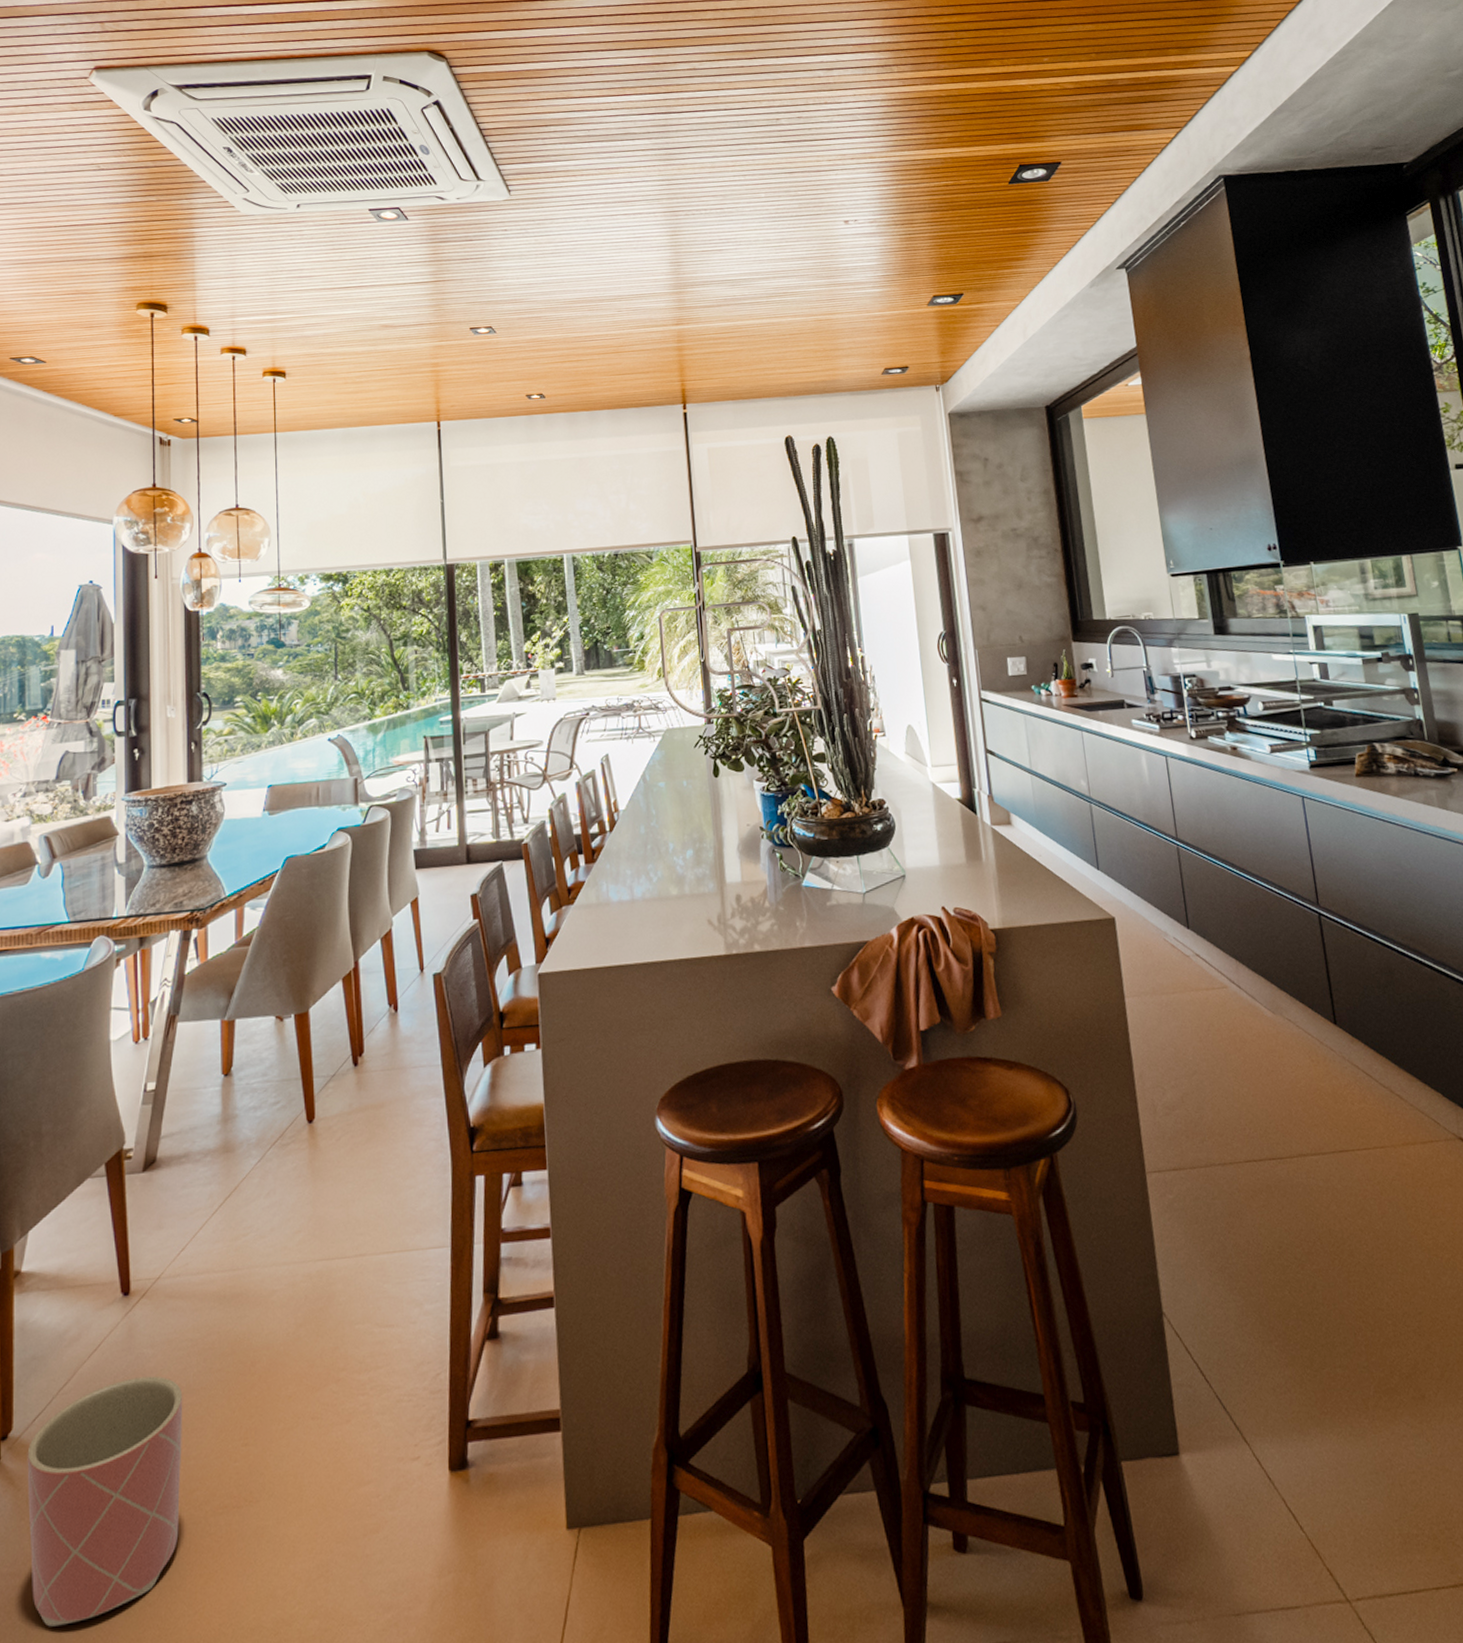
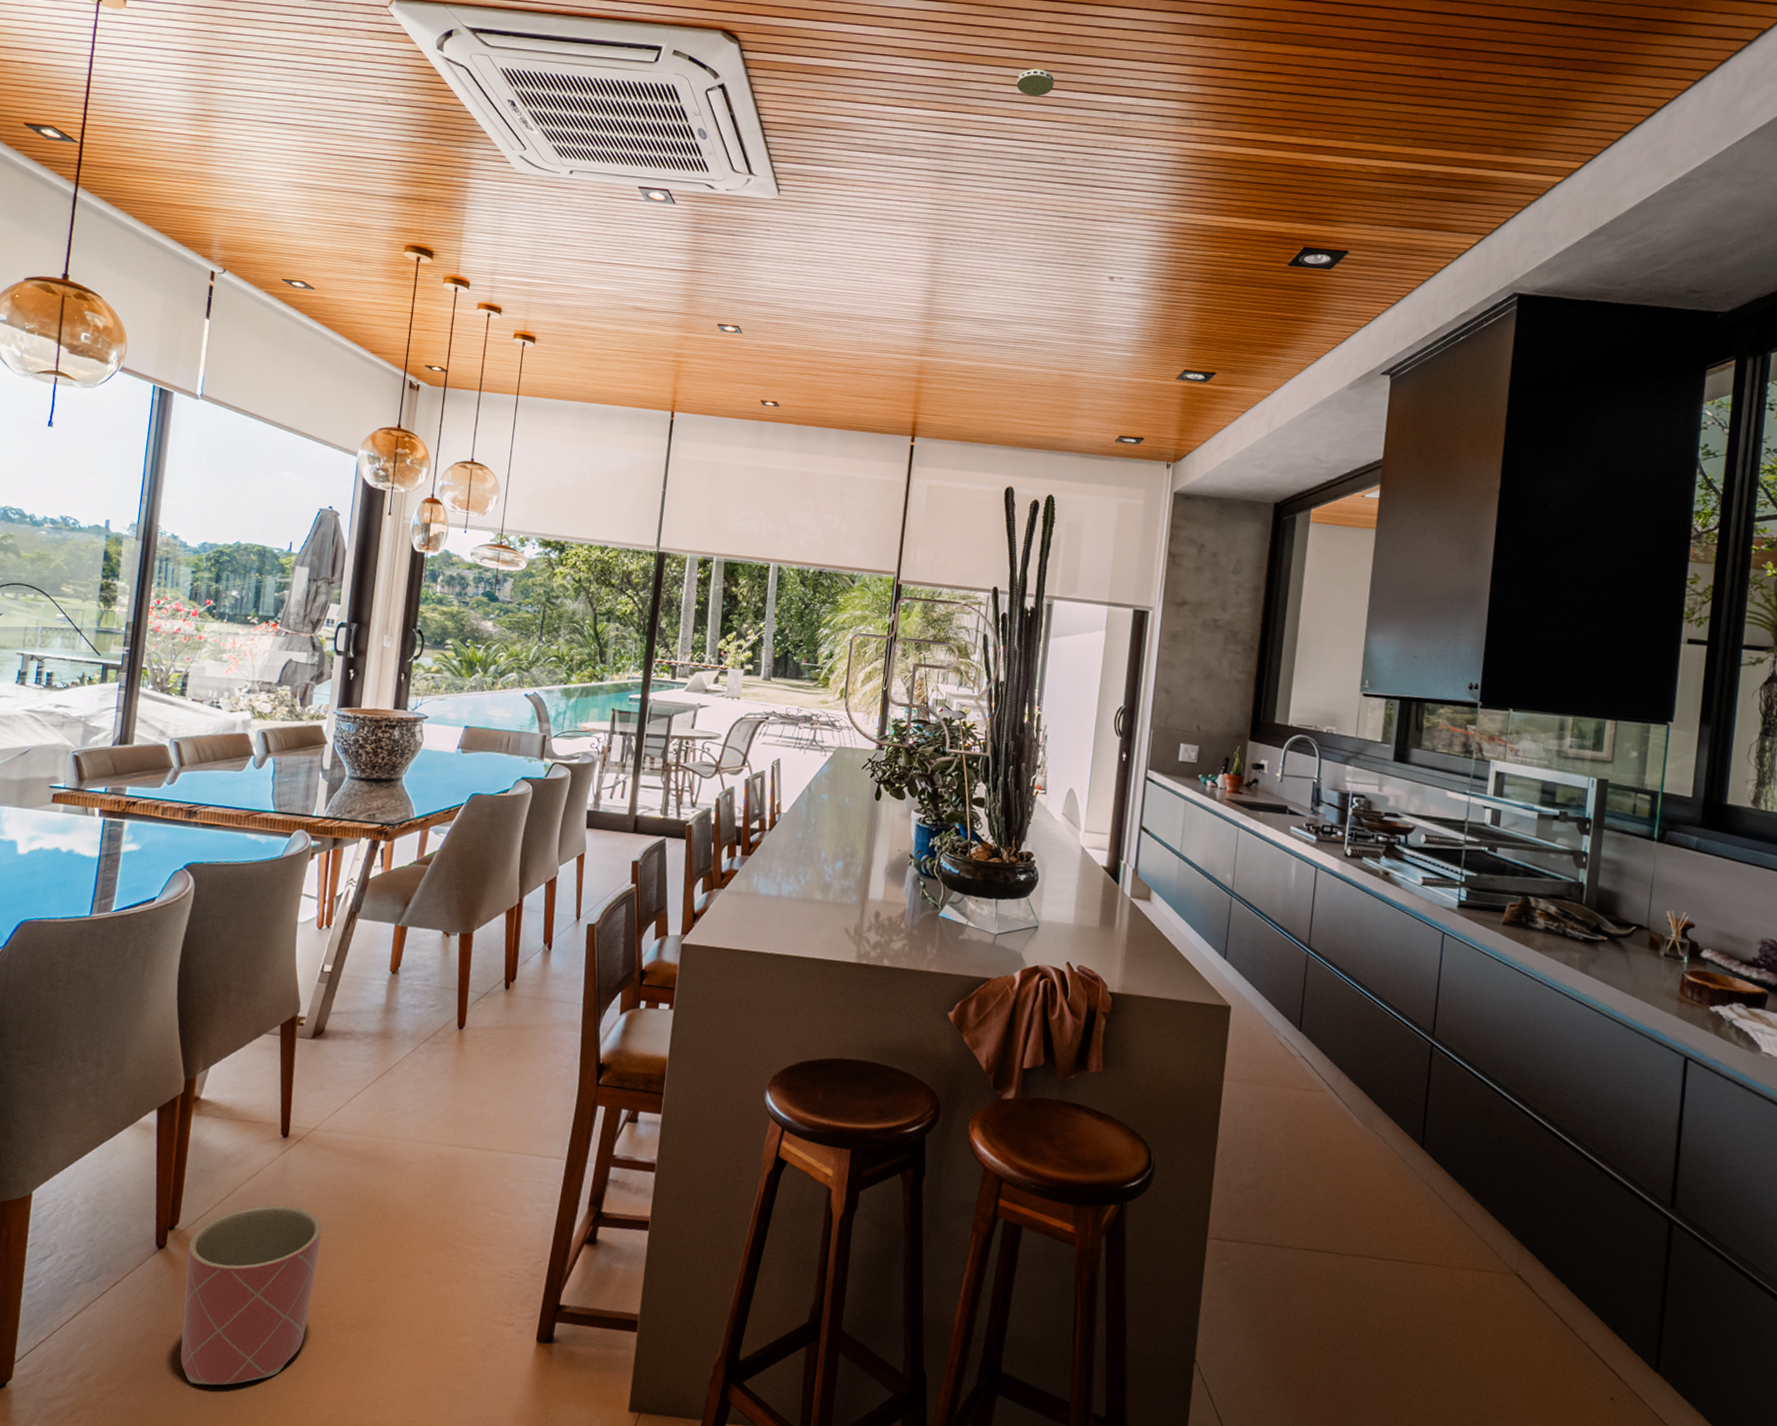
smoke detector: none [720,42,757,68] -> present [1016,68,1055,97]

